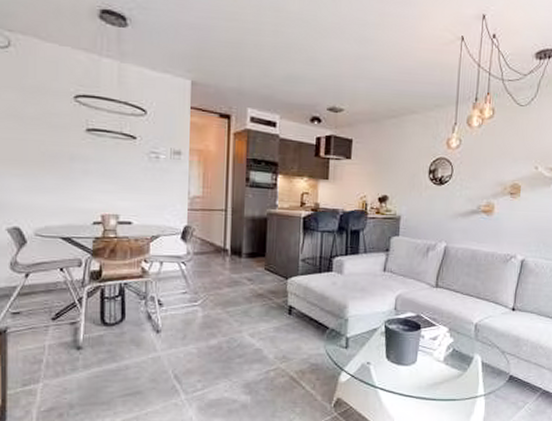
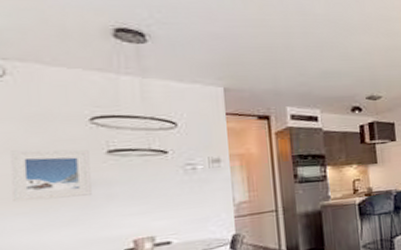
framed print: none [11,117,72,168] -> present [11,149,92,202]

